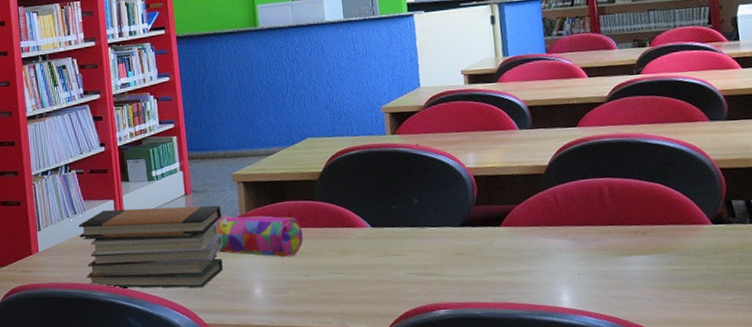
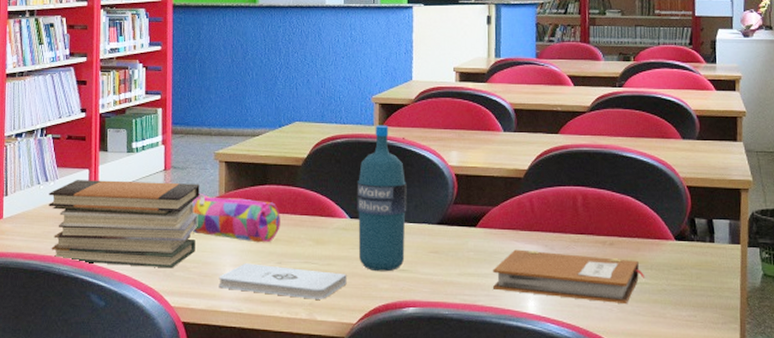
notepad: none [248,277,375,308] -> present [219,263,347,300]
water bottle: none [374,133,431,277] -> present [357,125,407,272]
notebook: none [522,245,684,293] -> present [492,249,646,305]

